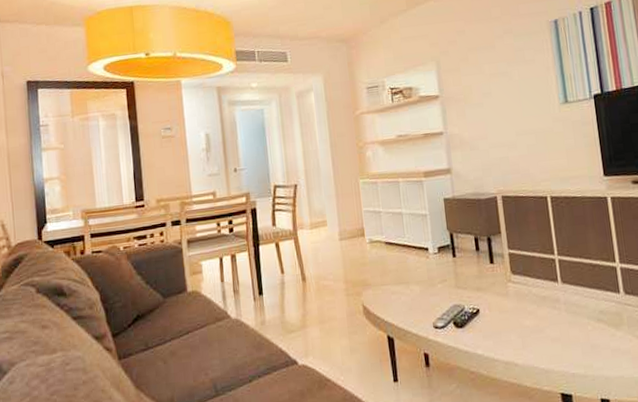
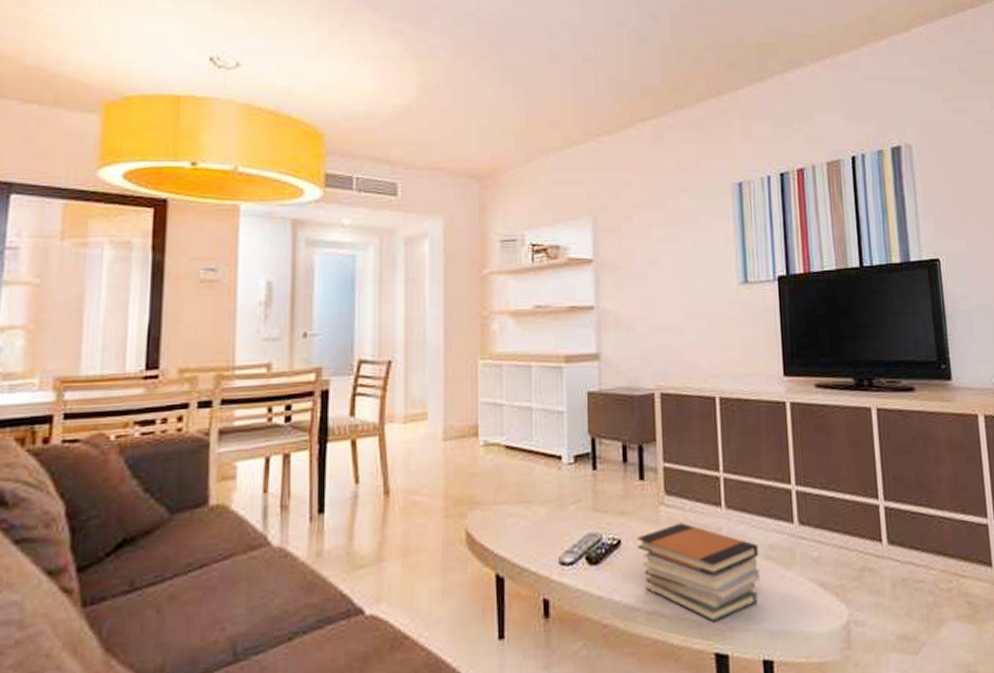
book stack: none [491,295,594,370] -> present [636,522,760,623]

